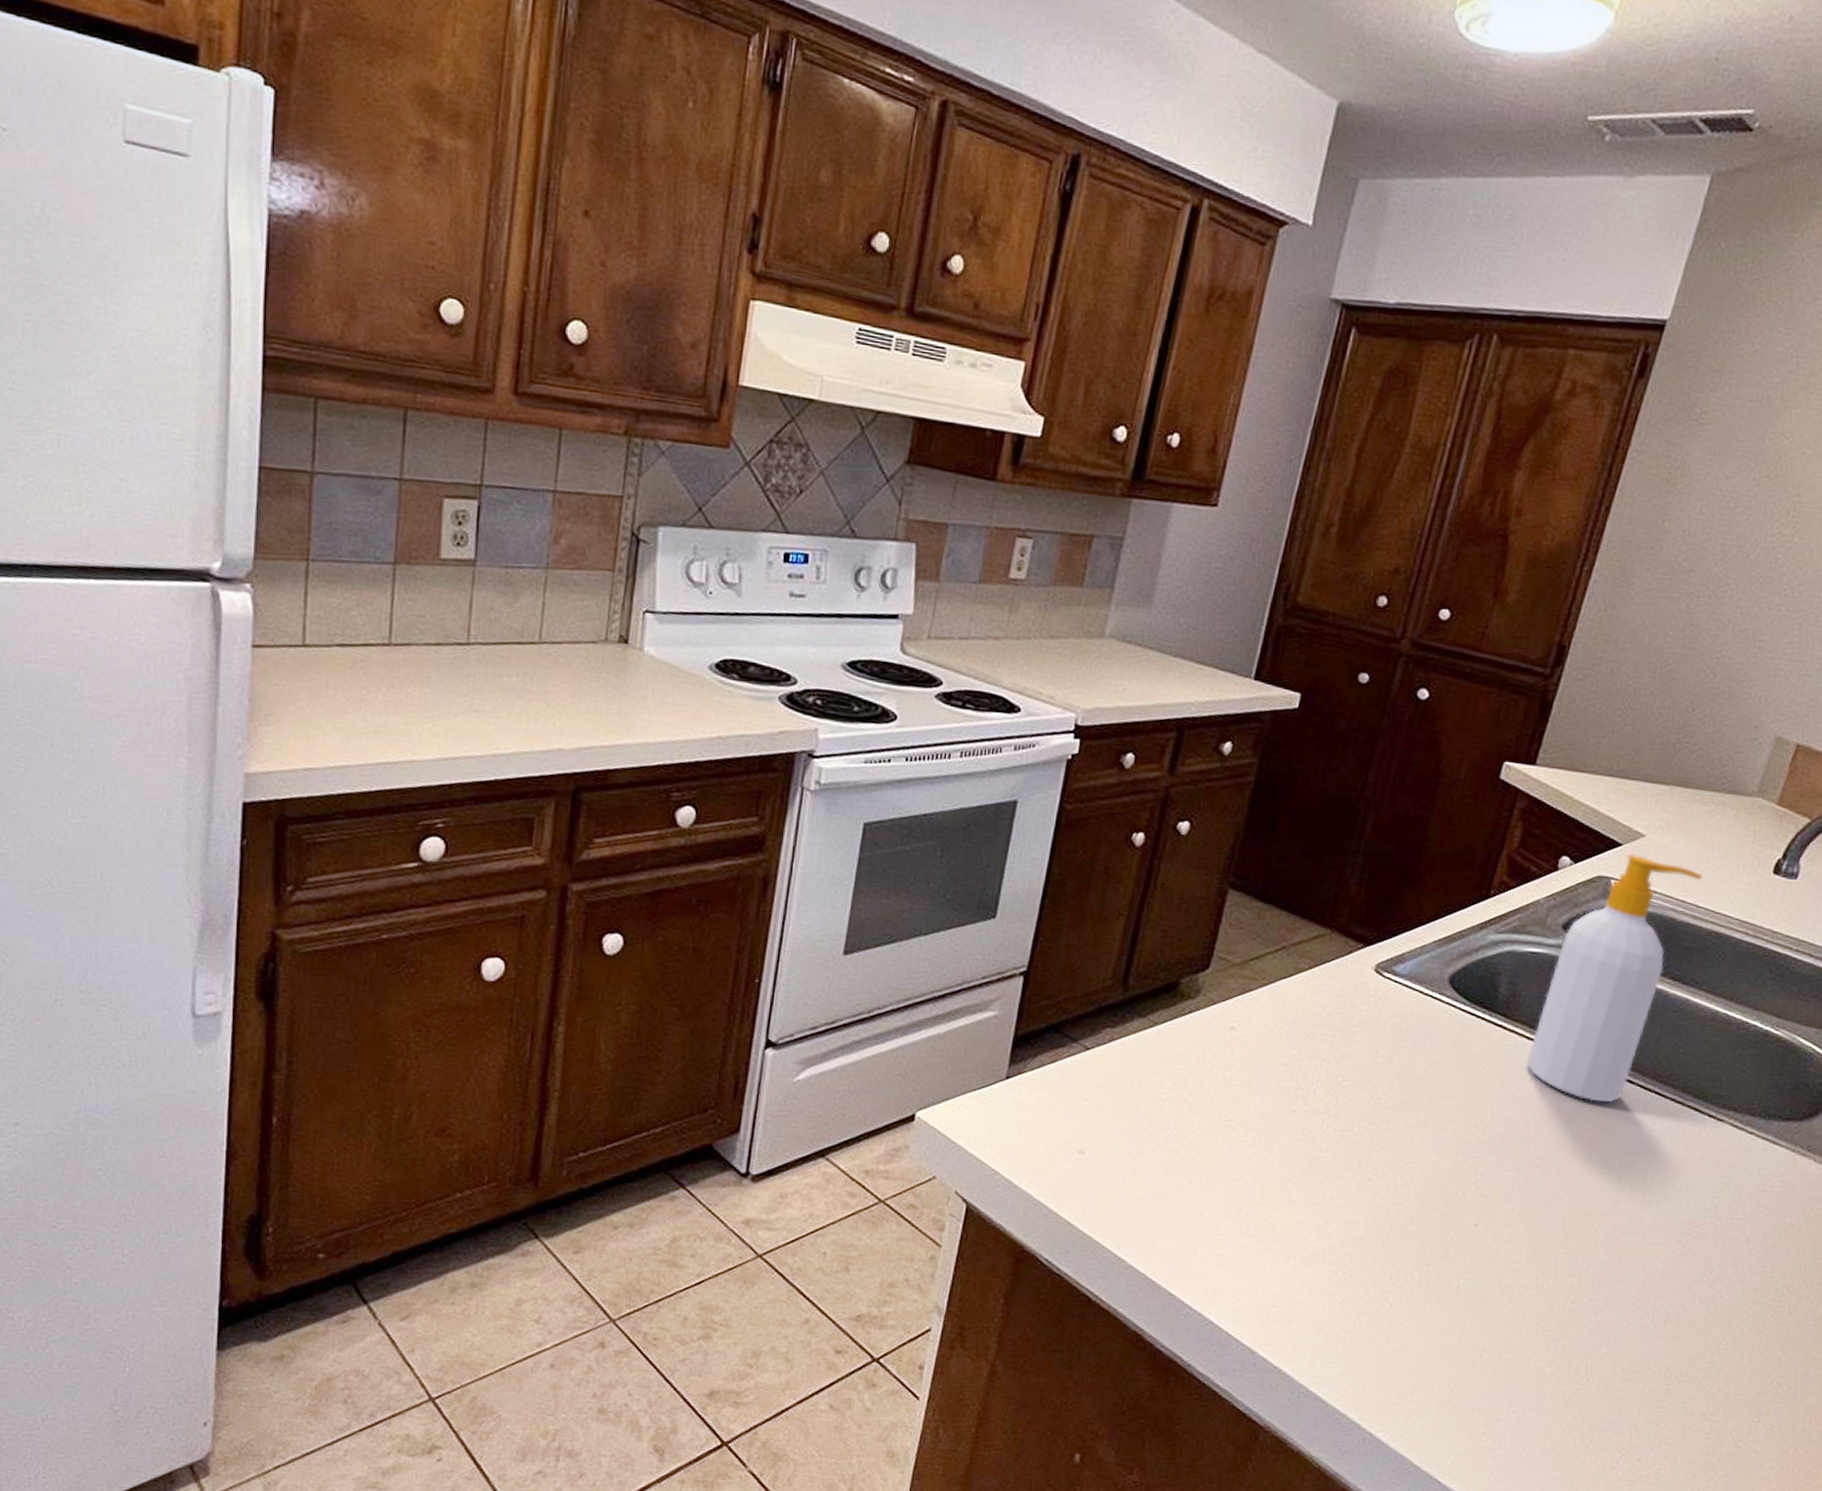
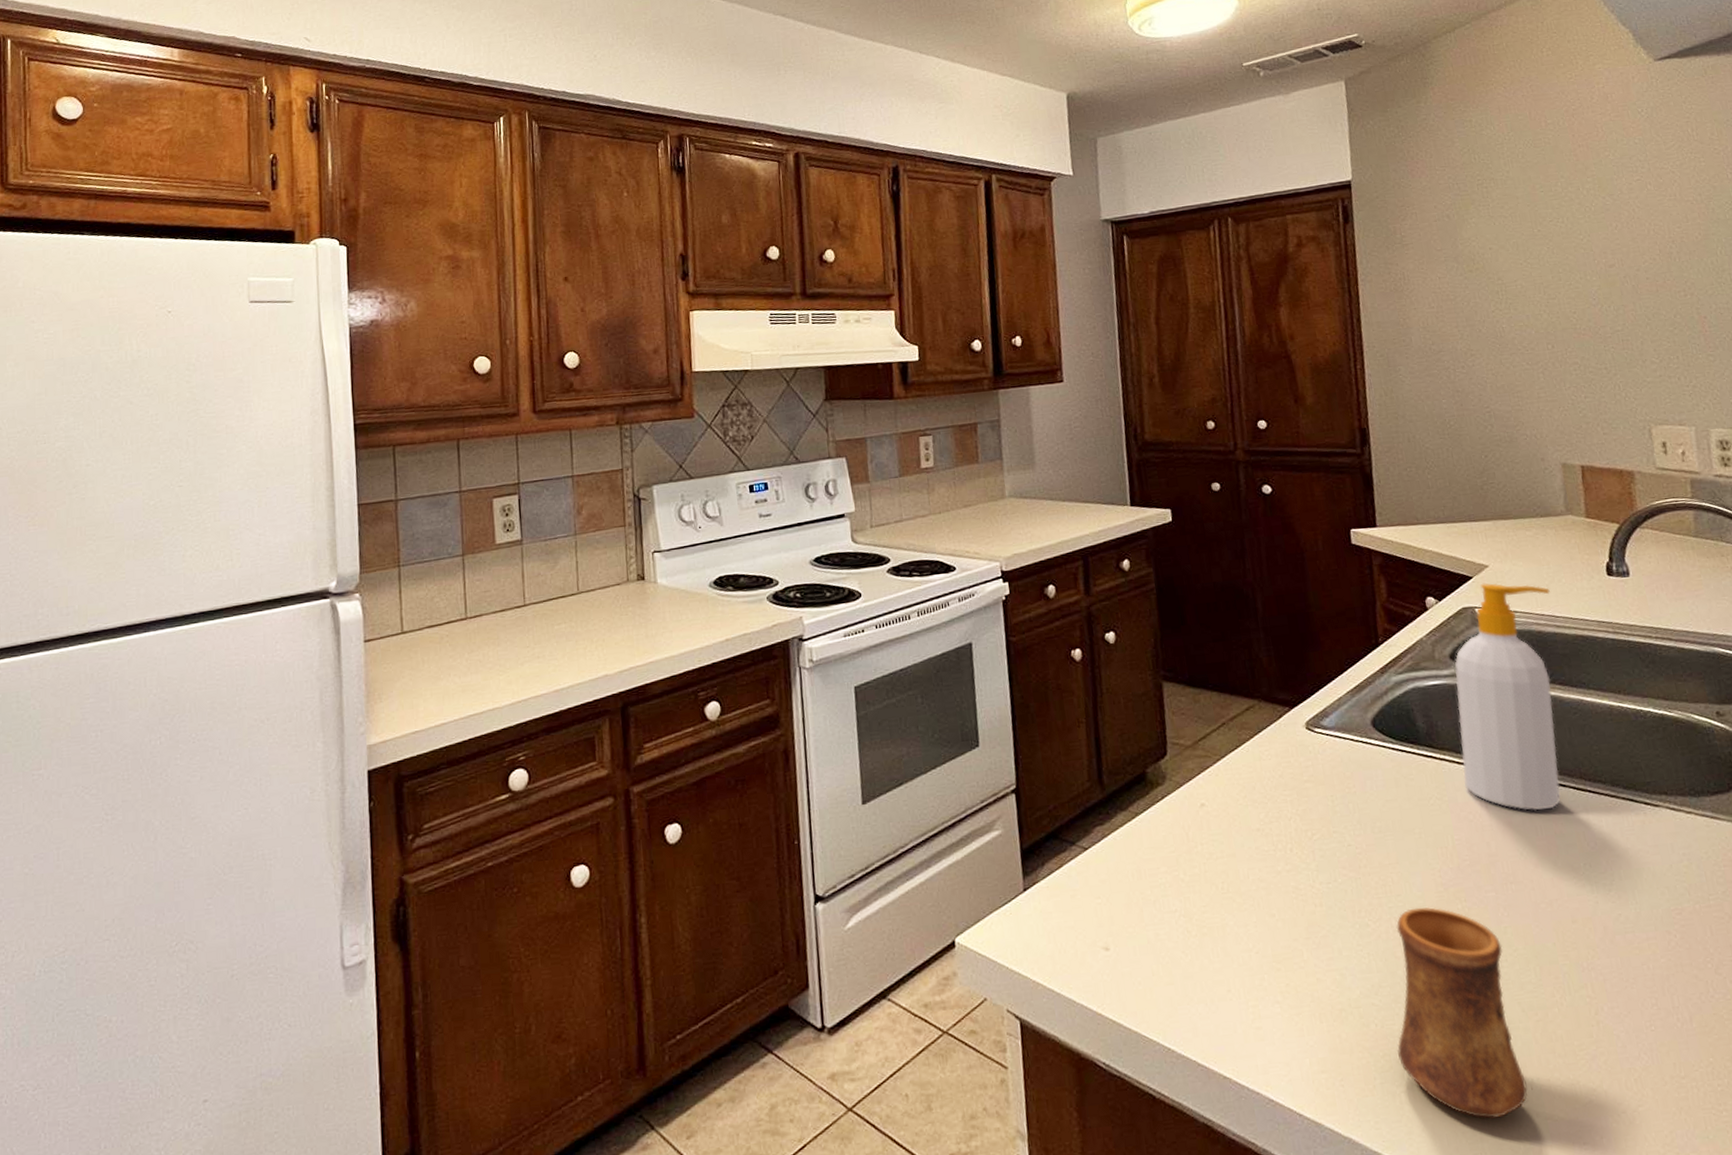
cup: none [1355,1171,1504,1376] -> present [1396,907,1528,1119]

